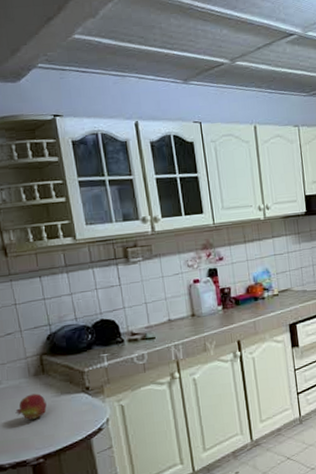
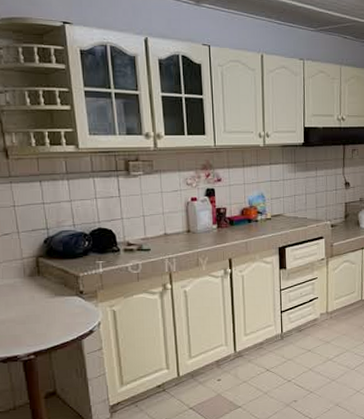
fruit: present [15,393,47,420] -> none [9,293,40,318]

